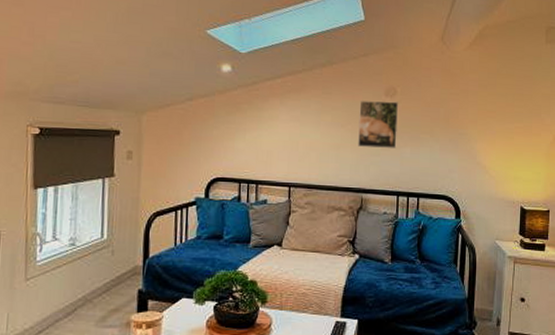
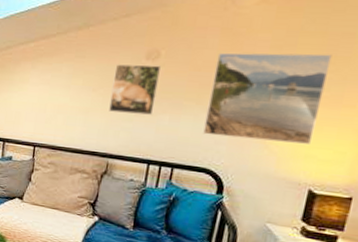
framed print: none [439,90,520,168] -> present [203,52,332,144]

